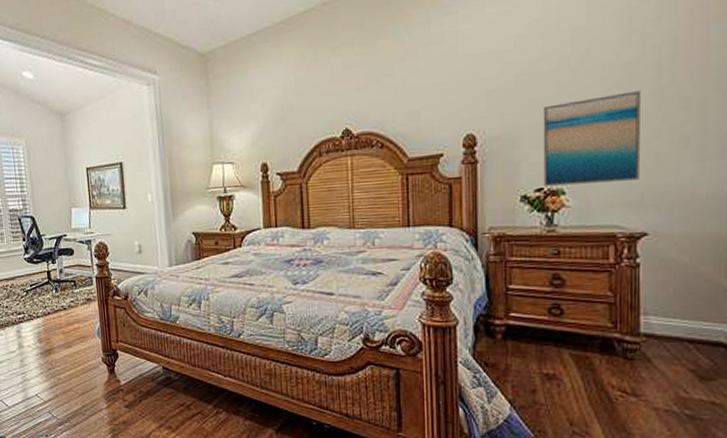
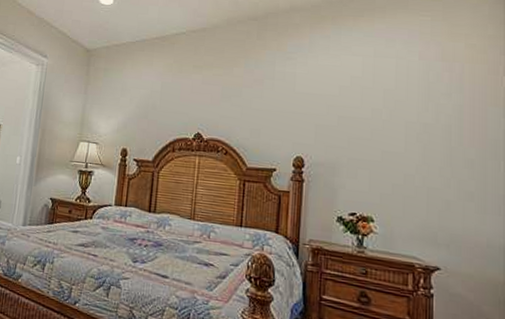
wall art: present [543,90,642,186] -> none [356,145,437,220]

